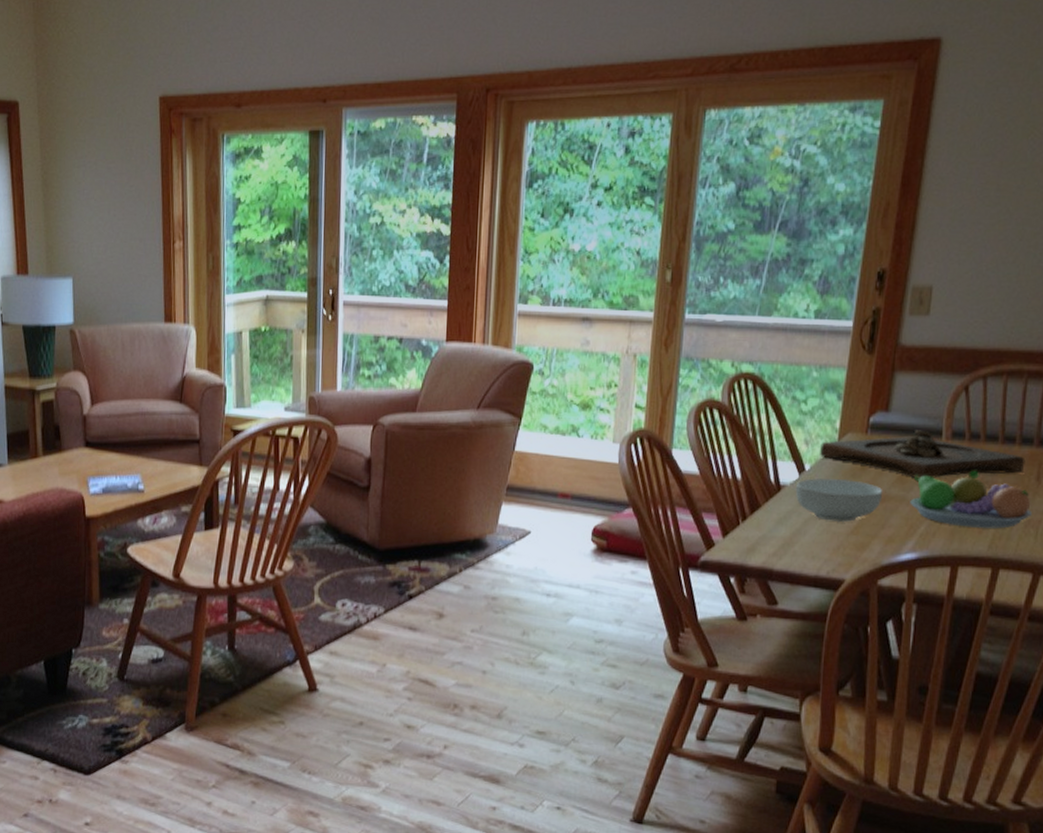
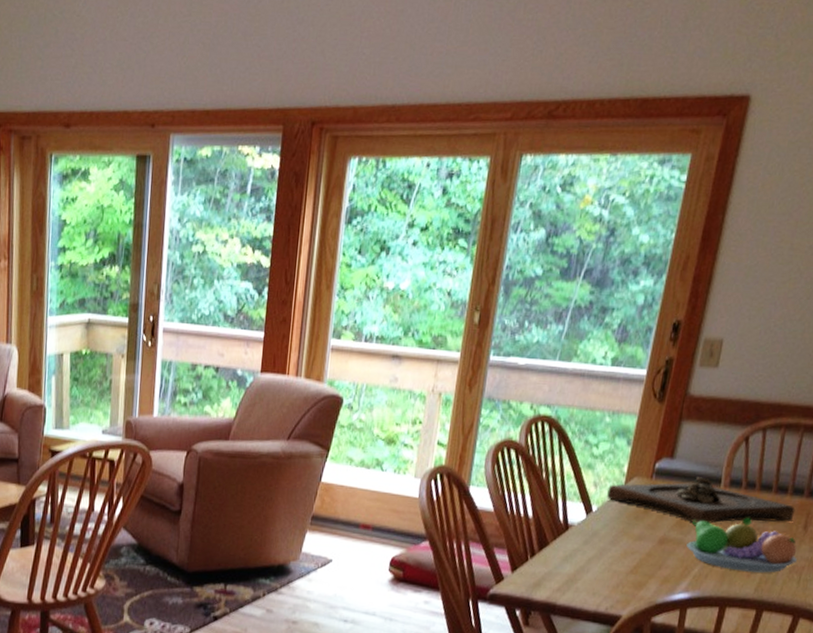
cereal bowl: present [795,478,883,522] -> none [581,519,663,562]

